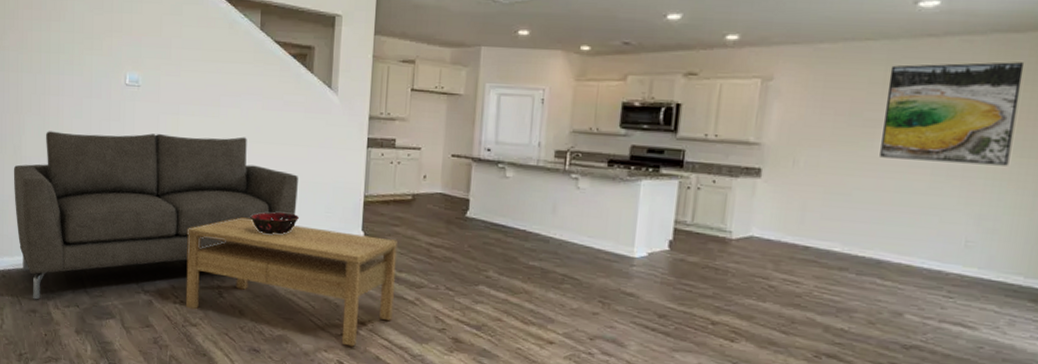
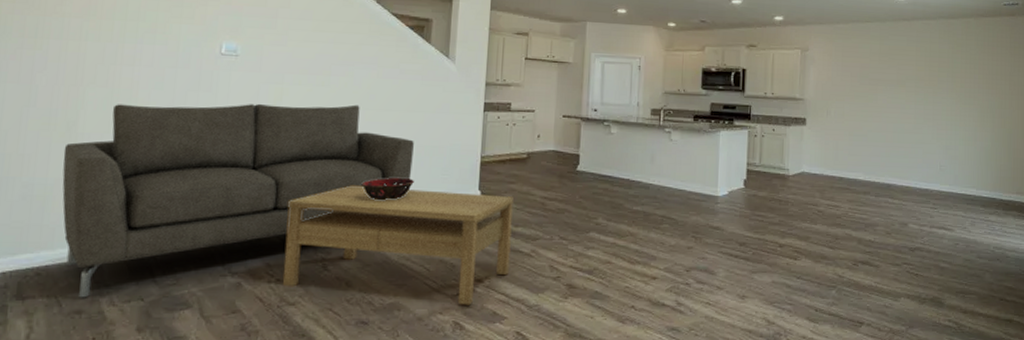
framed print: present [880,62,1025,166] -> none [882,38,960,111]

